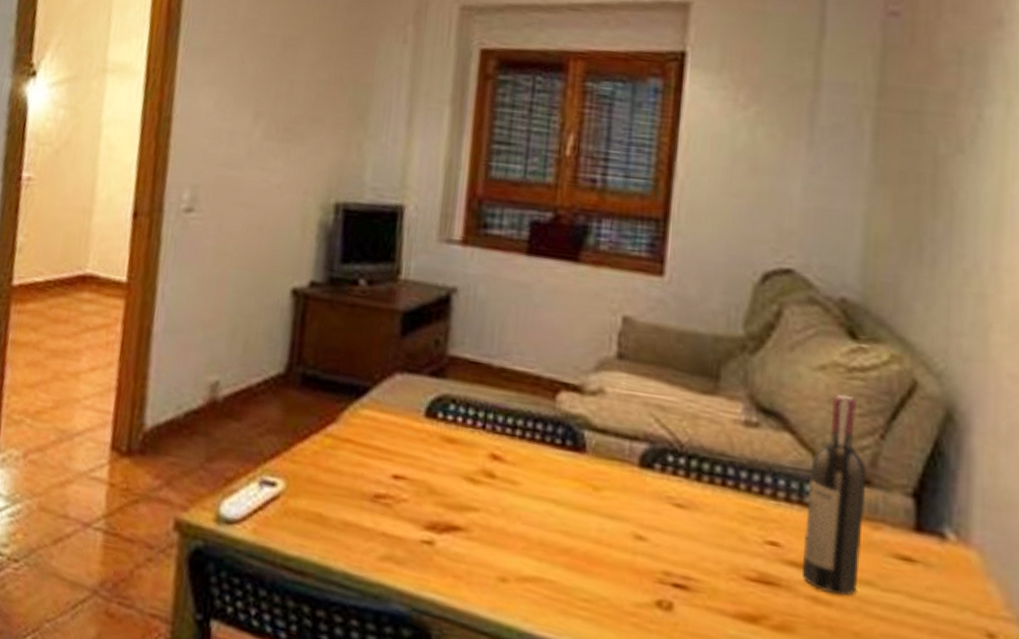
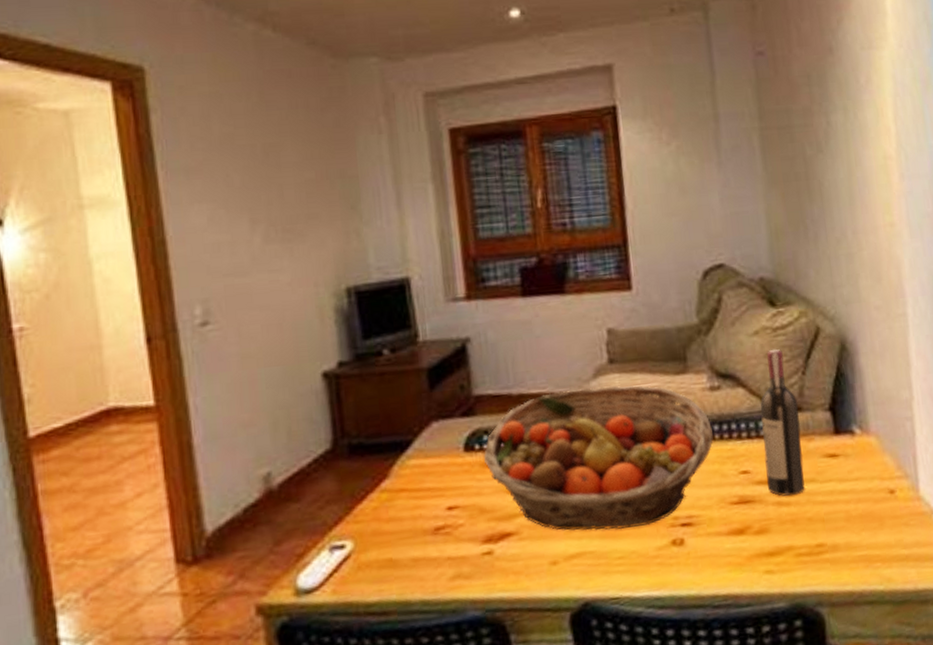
fruit basket: none [444,375,739,571] -> present [483,385,714,531]

